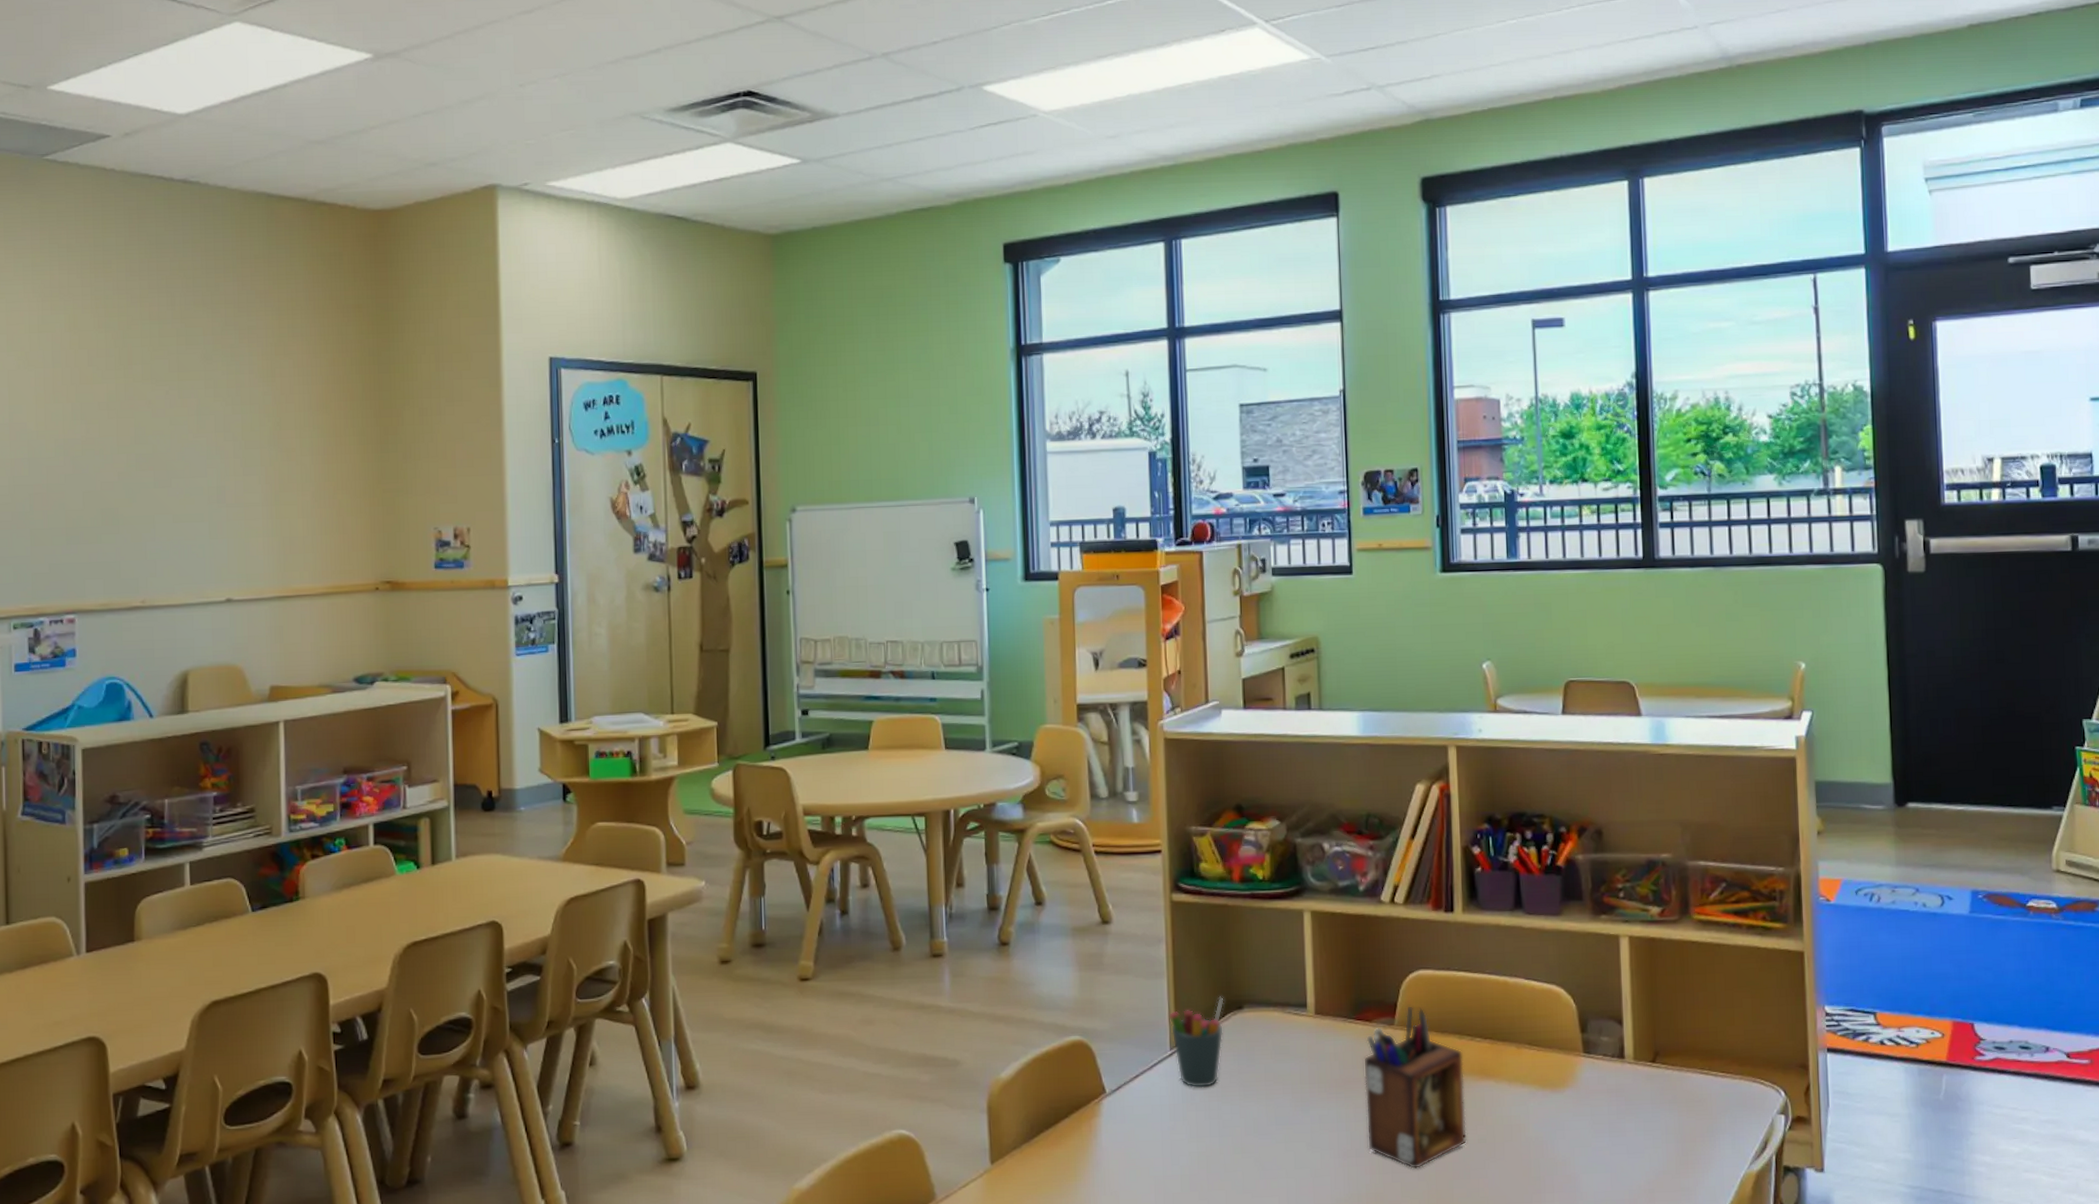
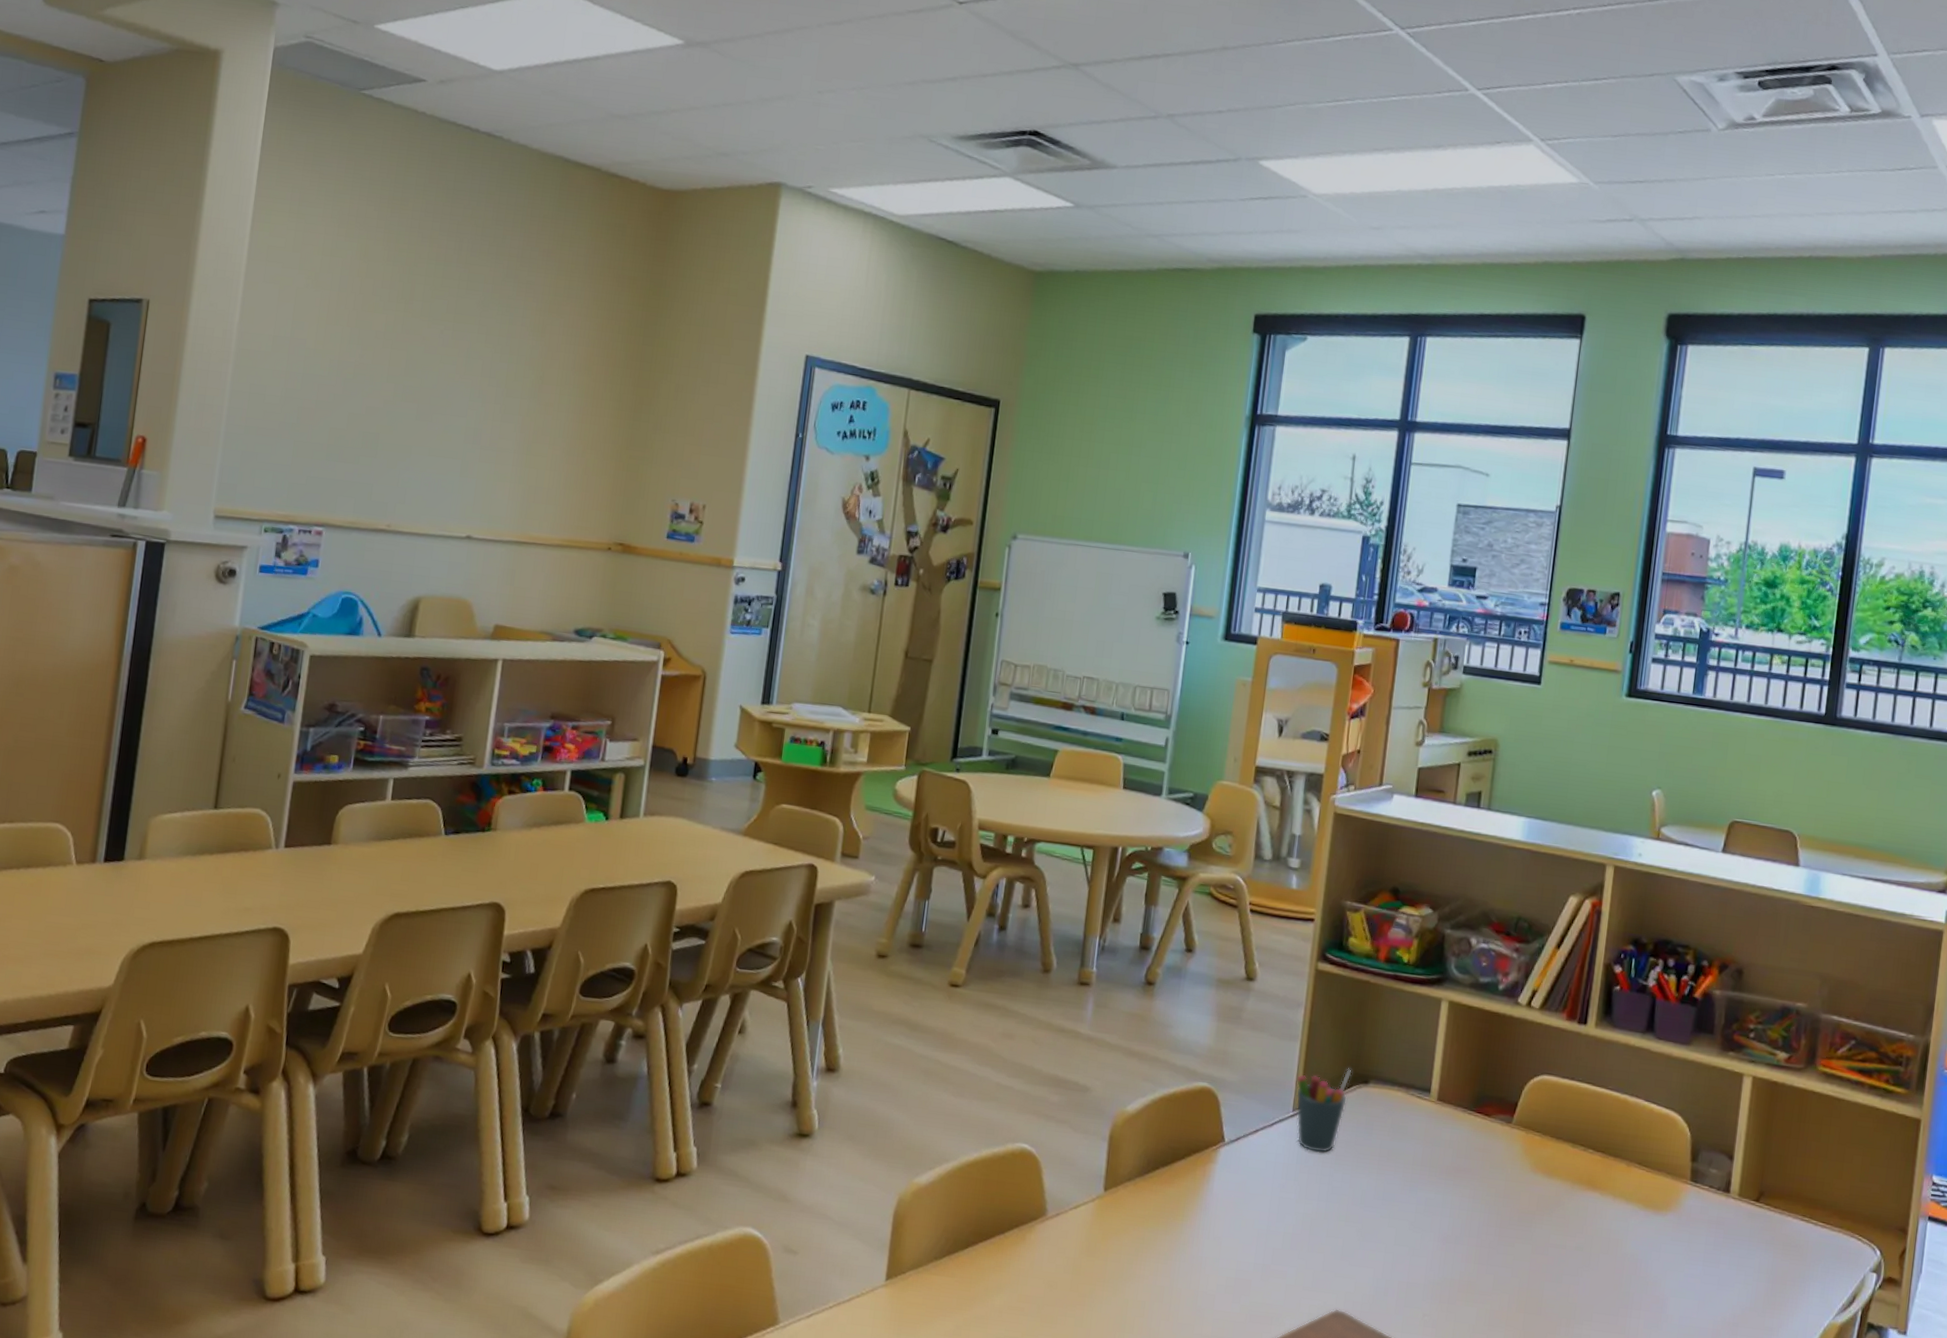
desk organizer: present [1364,1006,1467,1170] -> none [1468,1107,1574,1266]

